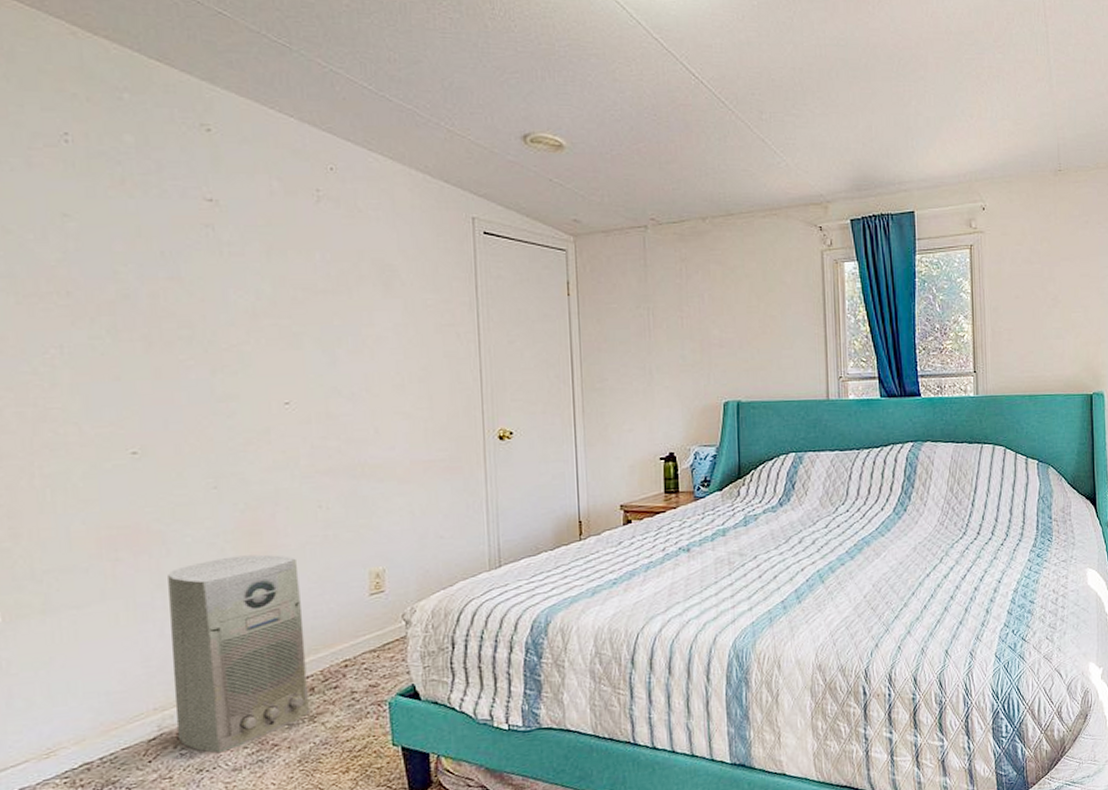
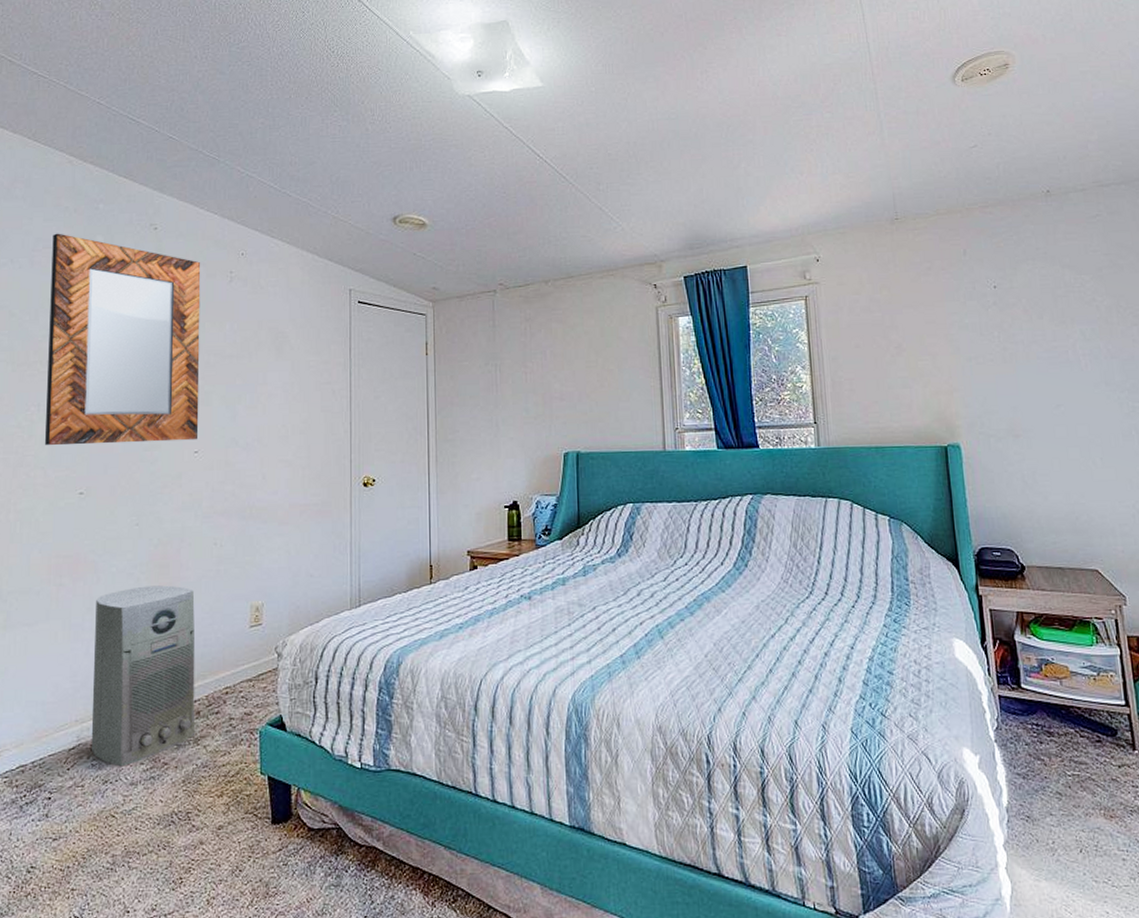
home mirror: none [57,127,288,396] -> present [45,233,201,445]

